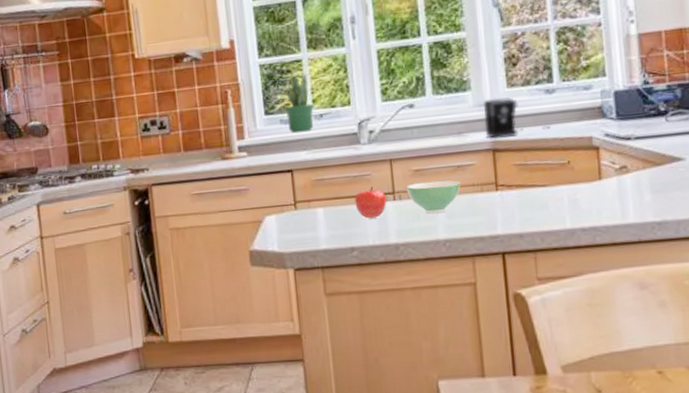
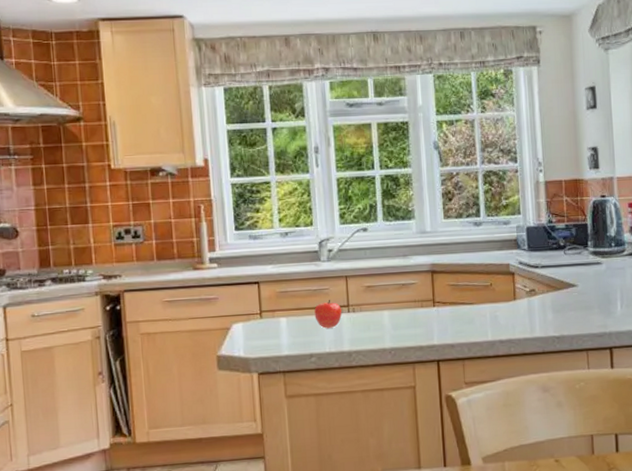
planter: present [284,72,314,134] -> none [253,193,280,249]
bowl: present [405,180,462,215] -> none [358,296,405,326]
coffee maker: present [484,97,551,139] -> none [425,227,478,262]

